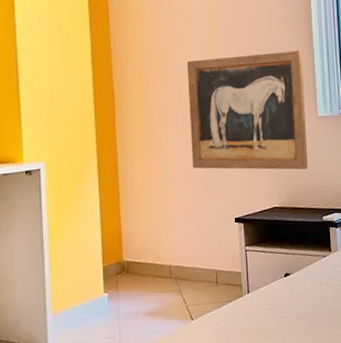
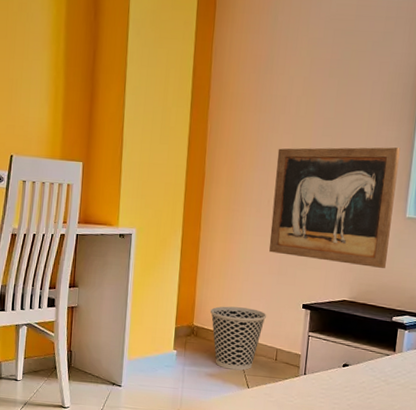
wastebasket: none [140,231,201,303] -> present [211,306,267,371]

